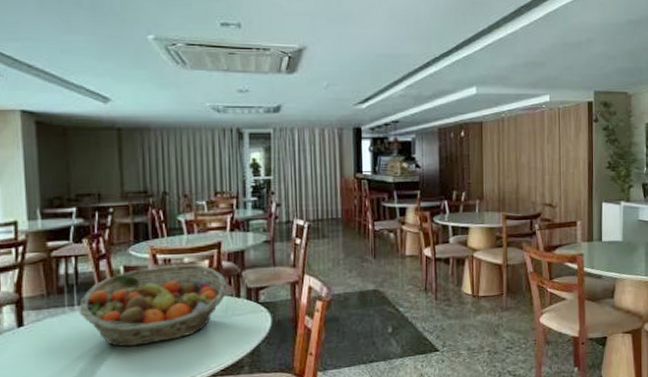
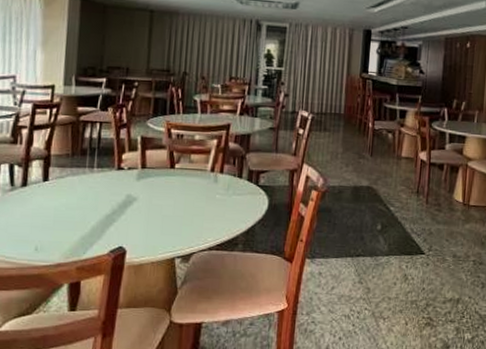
fruit basket: present [79,264,228,347] -> none [98,140,232,213]

